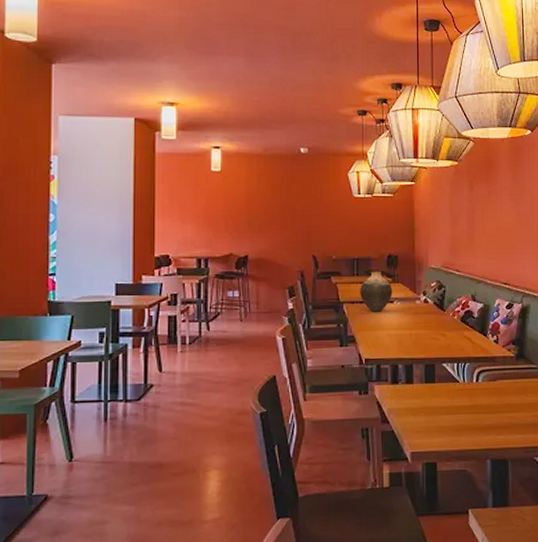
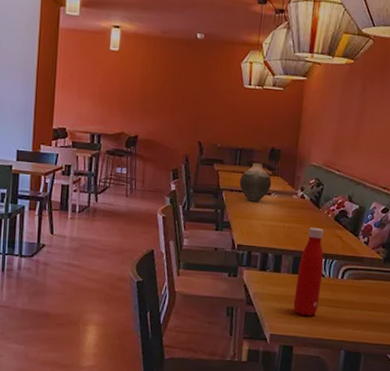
bottle: none [430,331,457,427] -> present [293,227,324,316]

